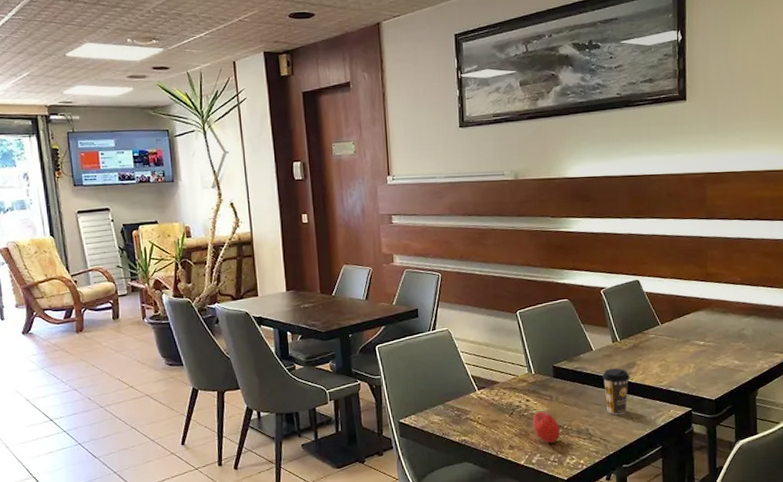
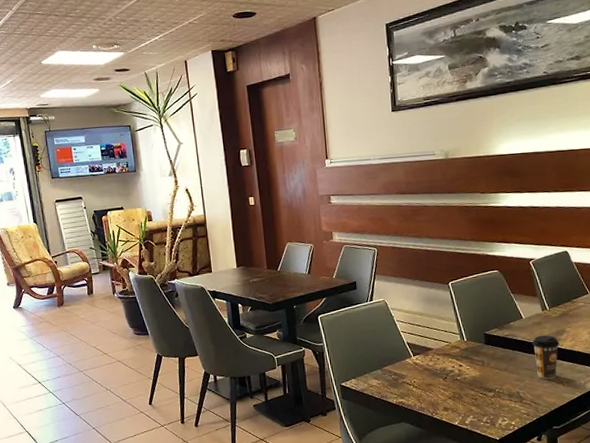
fruit: present [532,411,561,444] -> none [465,375,492,406]

